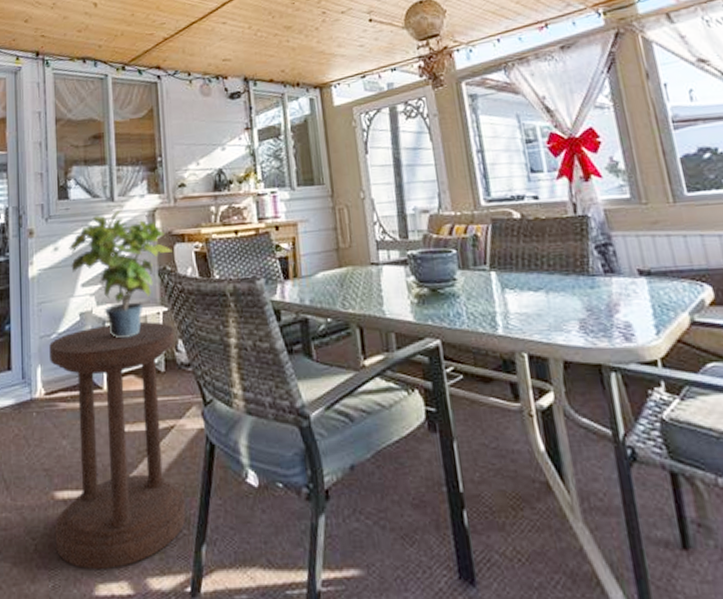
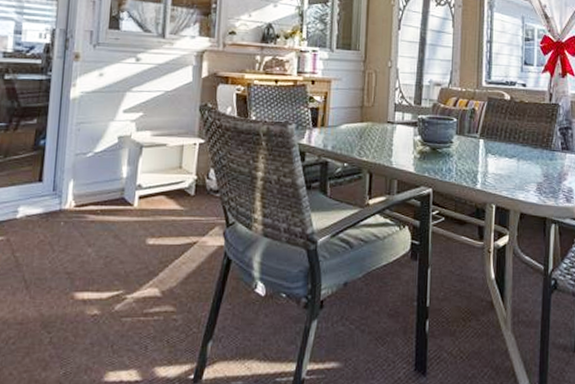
side table: present [49,321,186,569] -> none [70,149,208,359]
potted plant: present [69,209,172,339] -> none [114,46,216,163]

